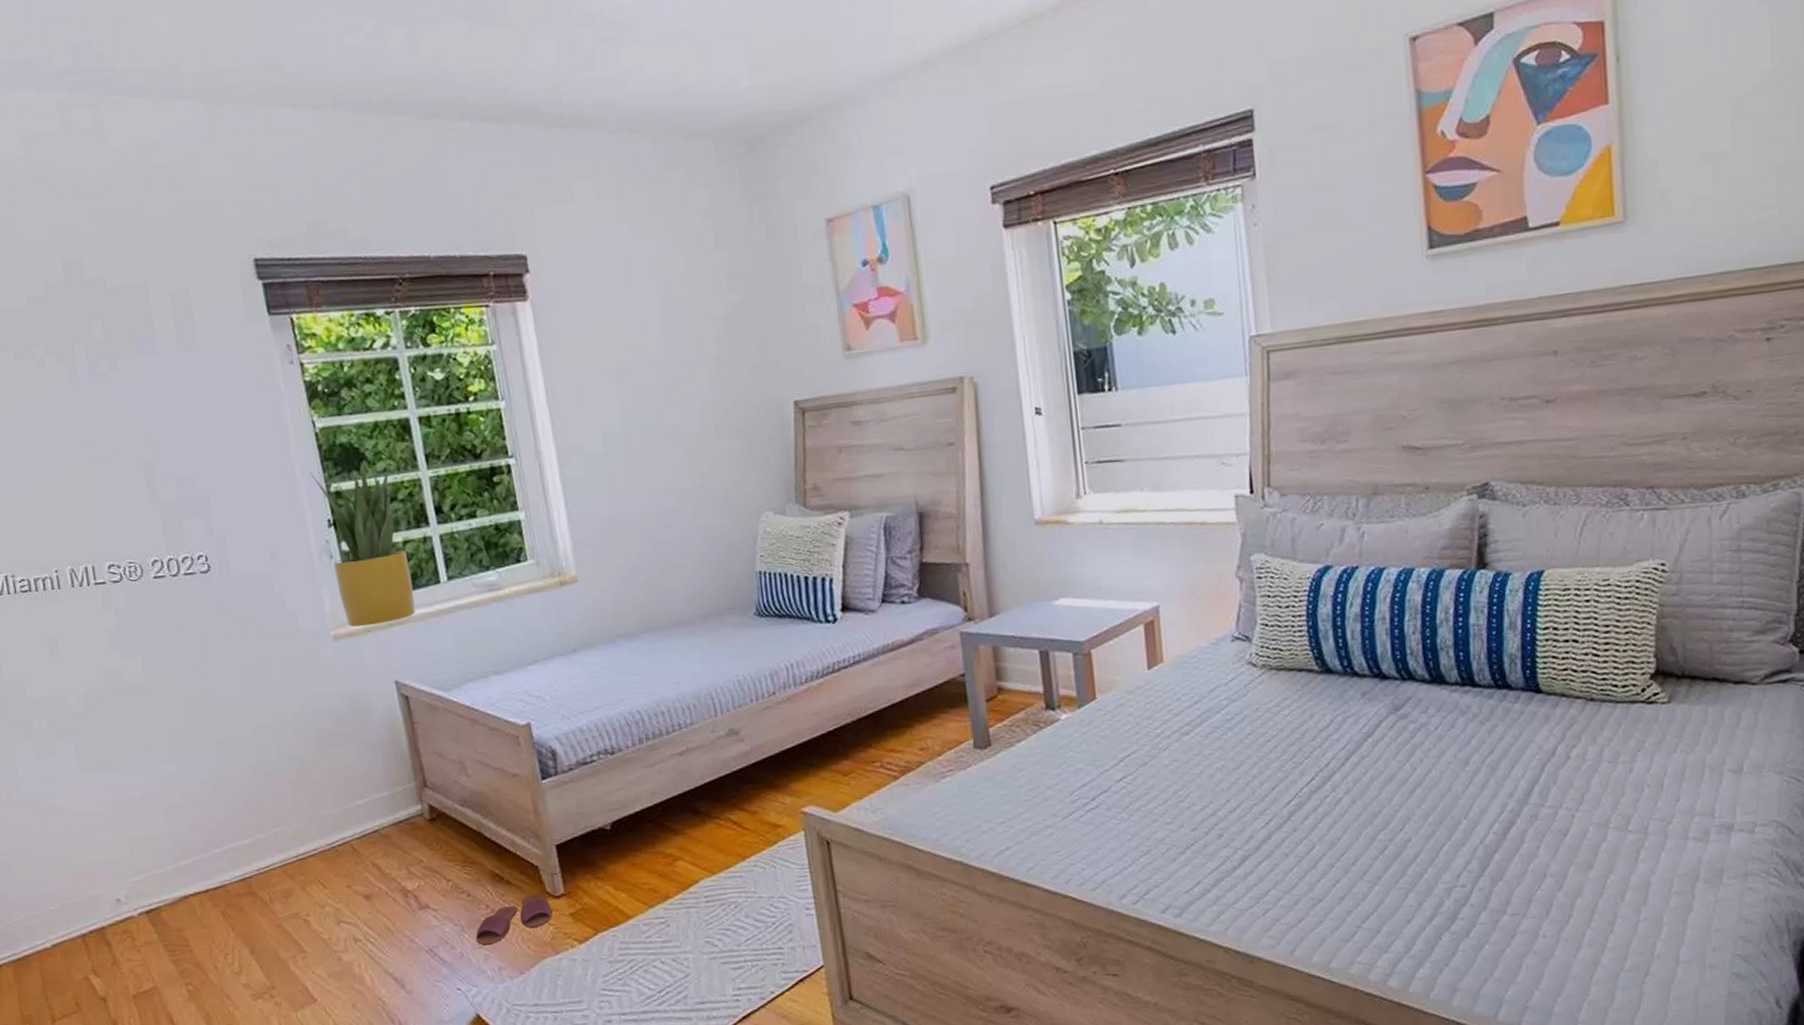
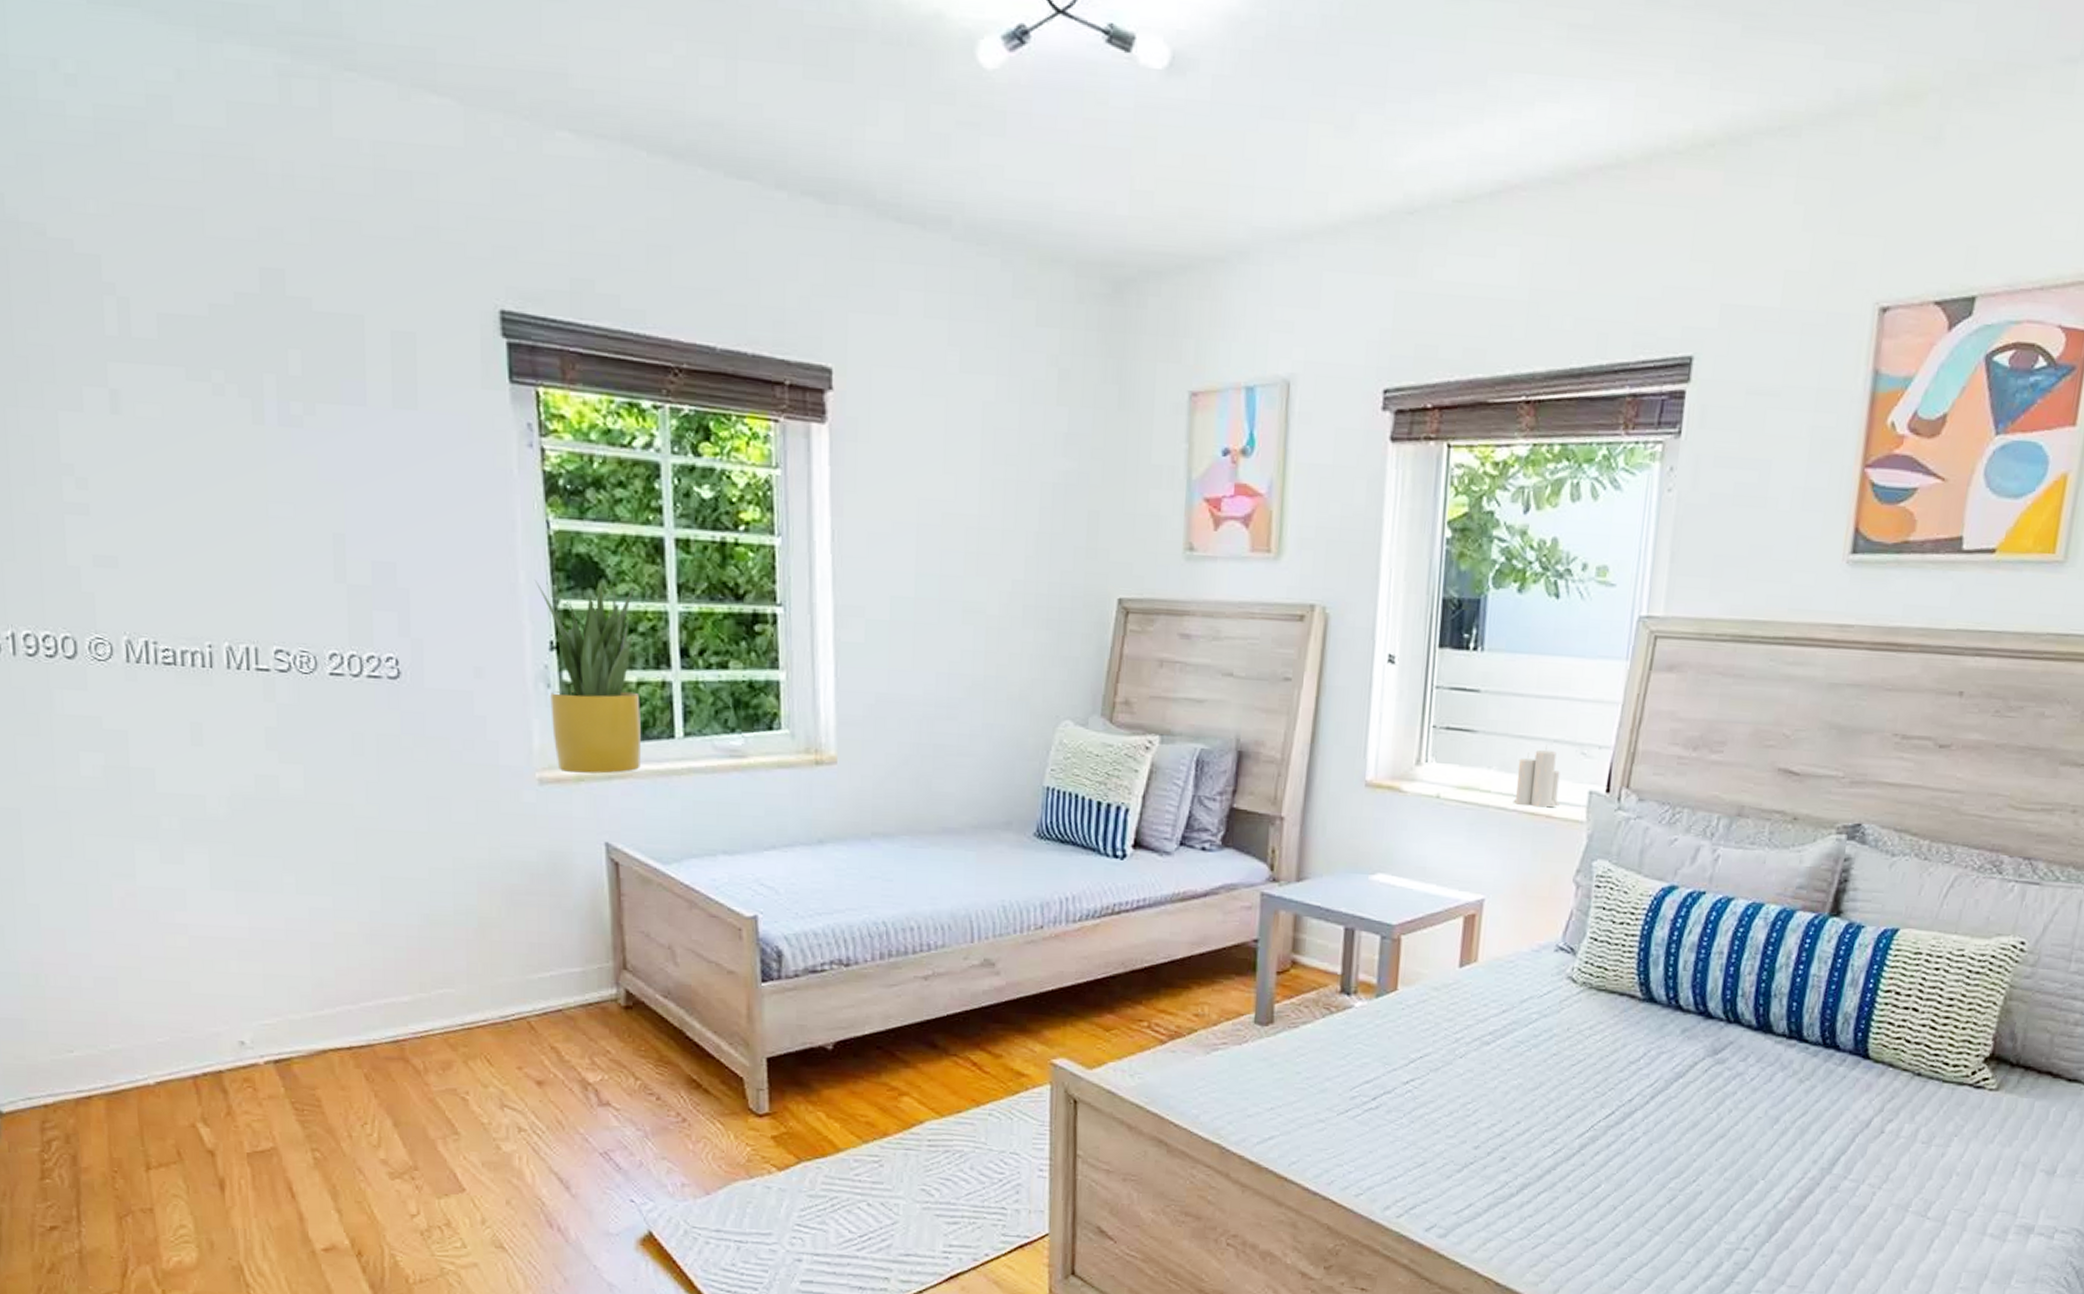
slippers: present [476,893,553,945] -> none [660,1108,752,1157]
candle: none [1166,461,1211,519] -> present [1513,745,1560,808]

